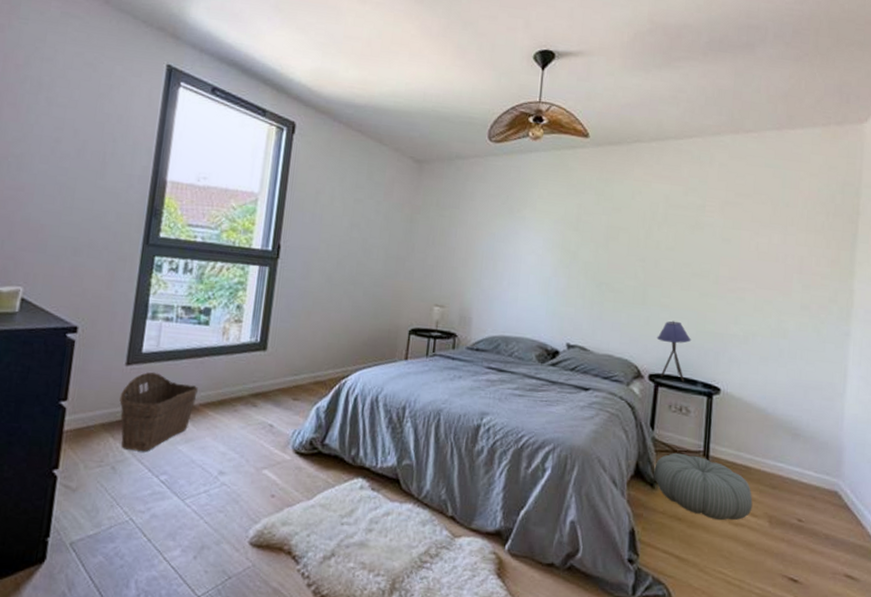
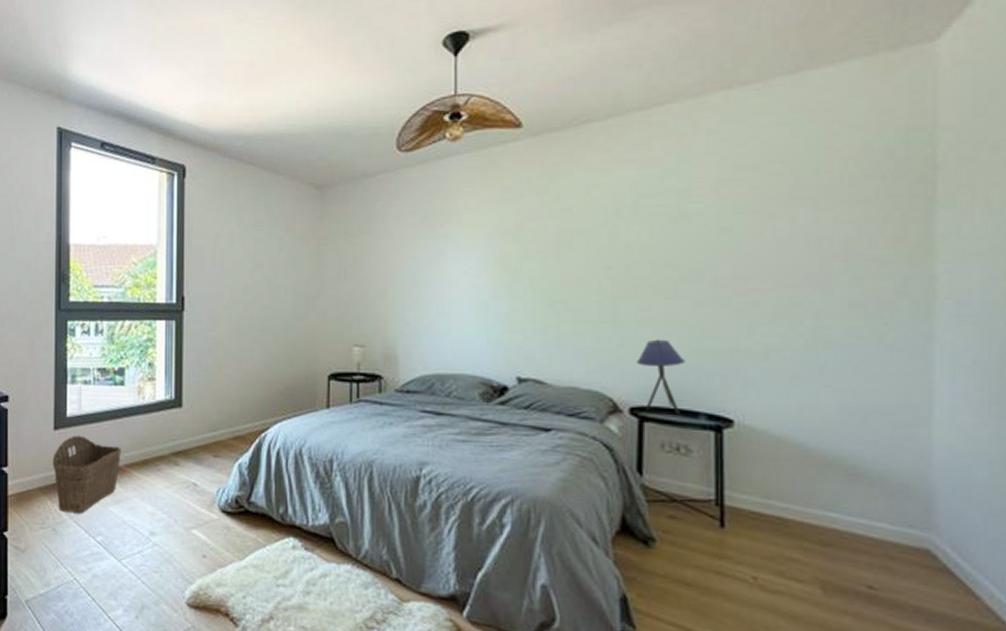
pouf: present [653,452,753,521] -> none [647,502,795,587]

